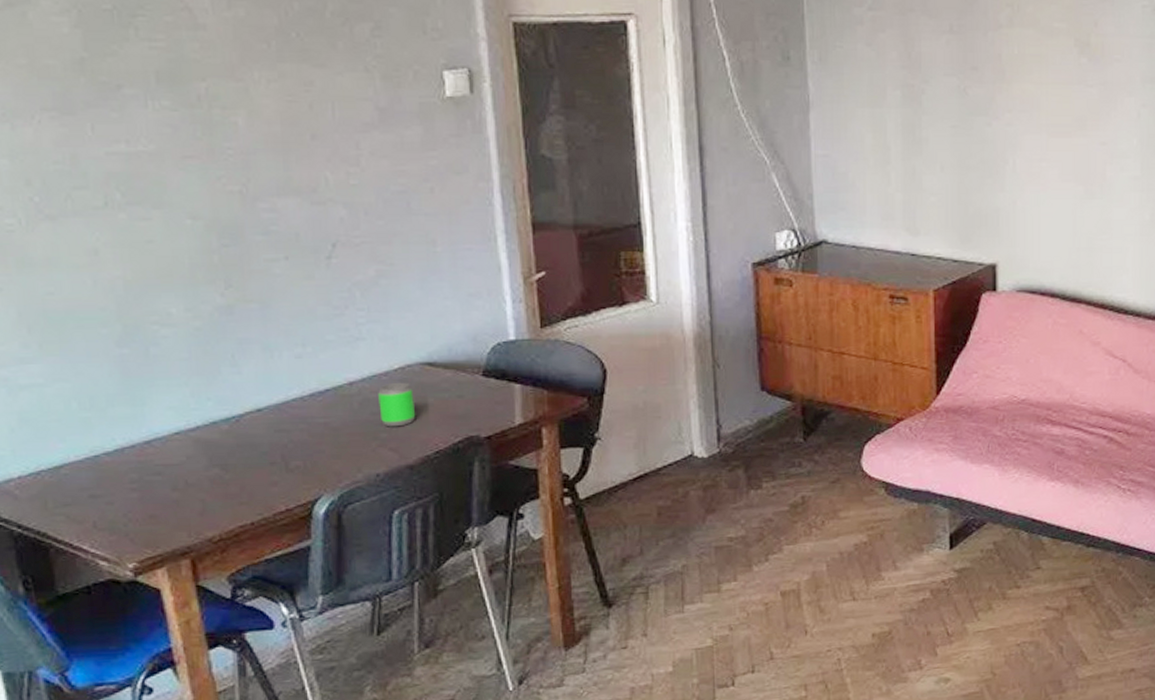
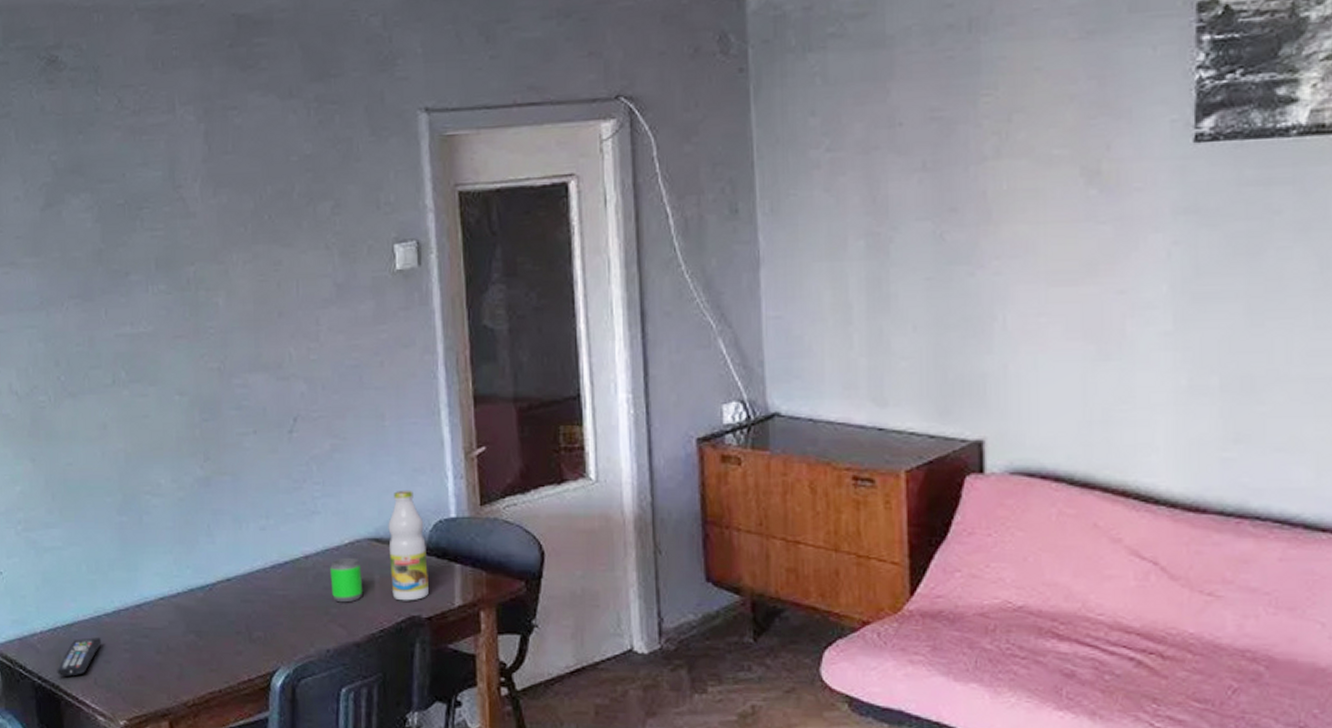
remote control: none [42,478,101,523] -> present [57,637,102,676]
bottle: none [442,314,487,422] -> present [388,490,429,601]

